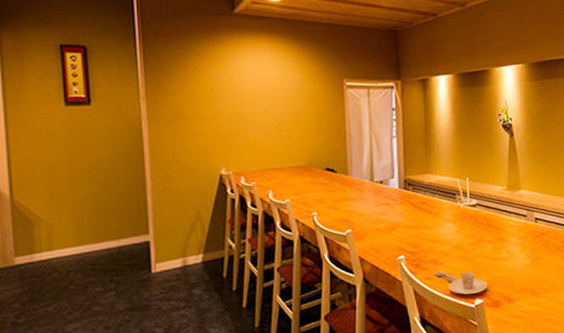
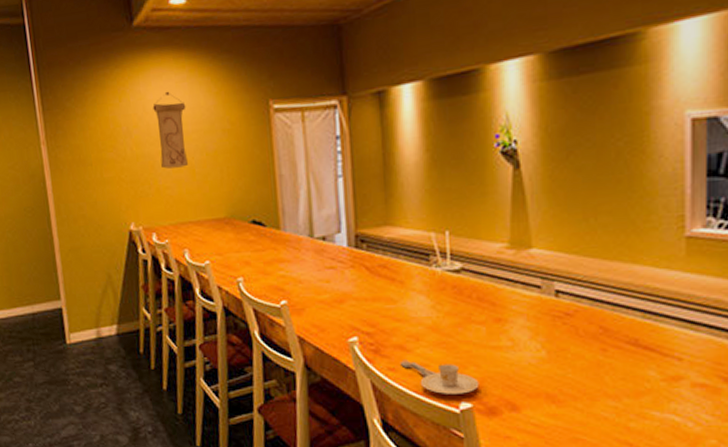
wall scroll: none [247,65,276,126] -> present [152,91,189,169]

